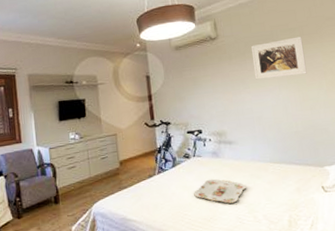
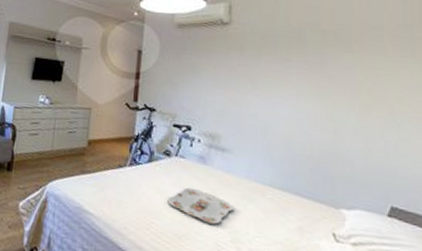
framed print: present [251,36,307,80] -> none [268,40,337,88]

